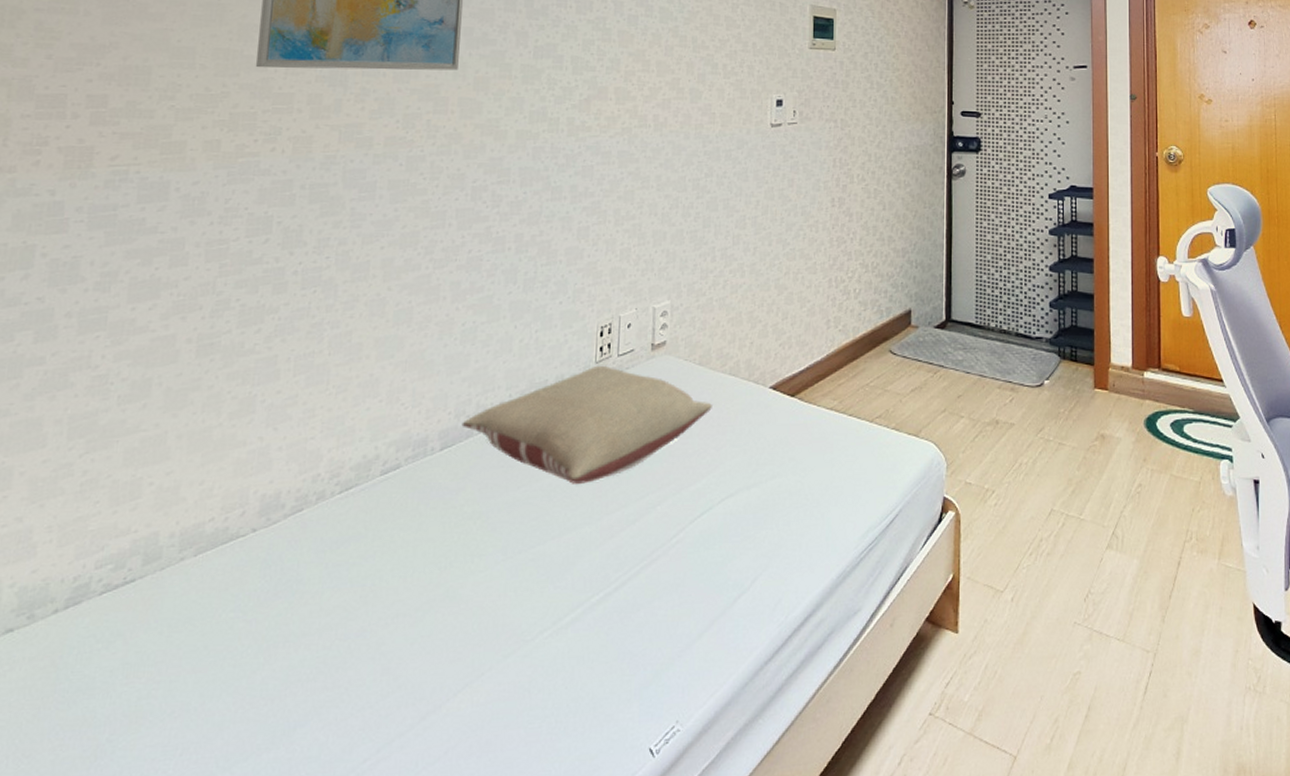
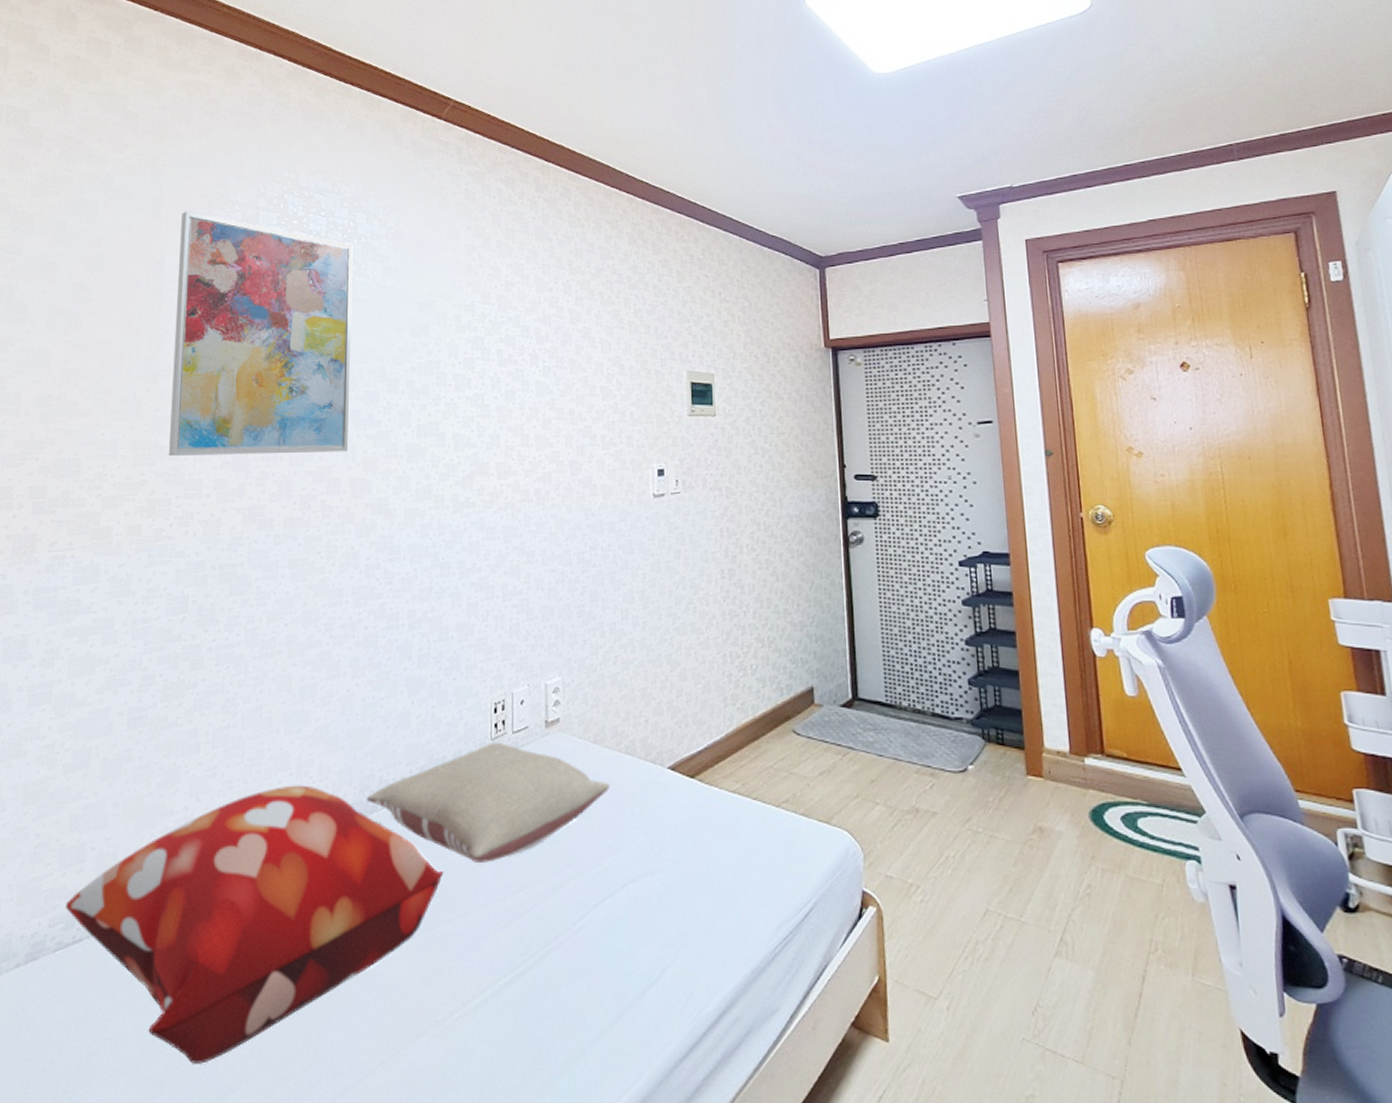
decorative pillow: none [116,411,540,701] -> present [66,785,444,1064]

